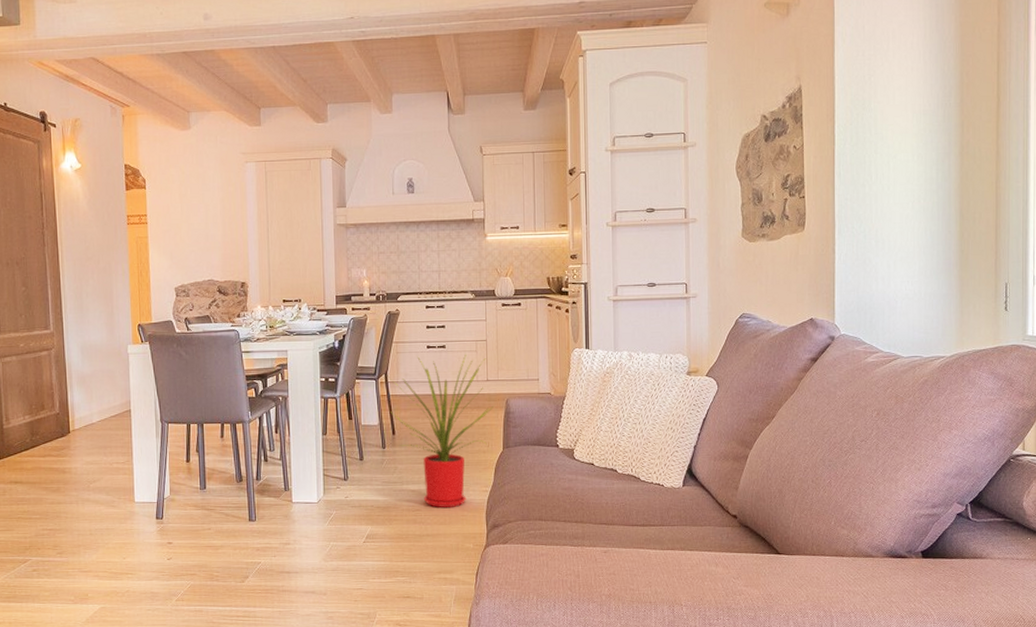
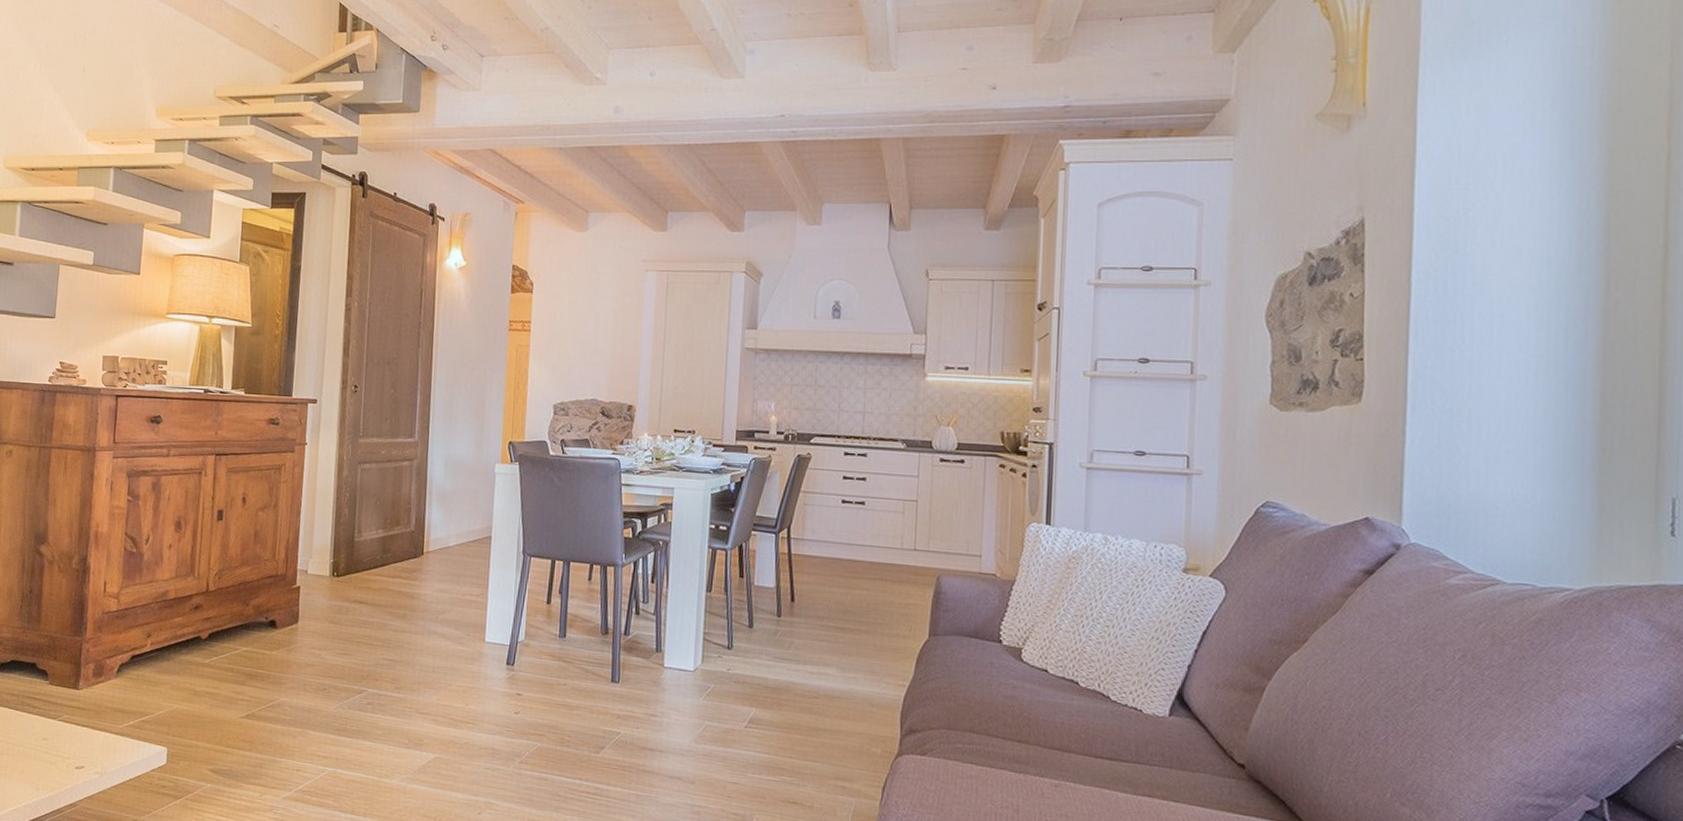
house plant: present [388,355,495,507] -> none [791,511,922,700]

